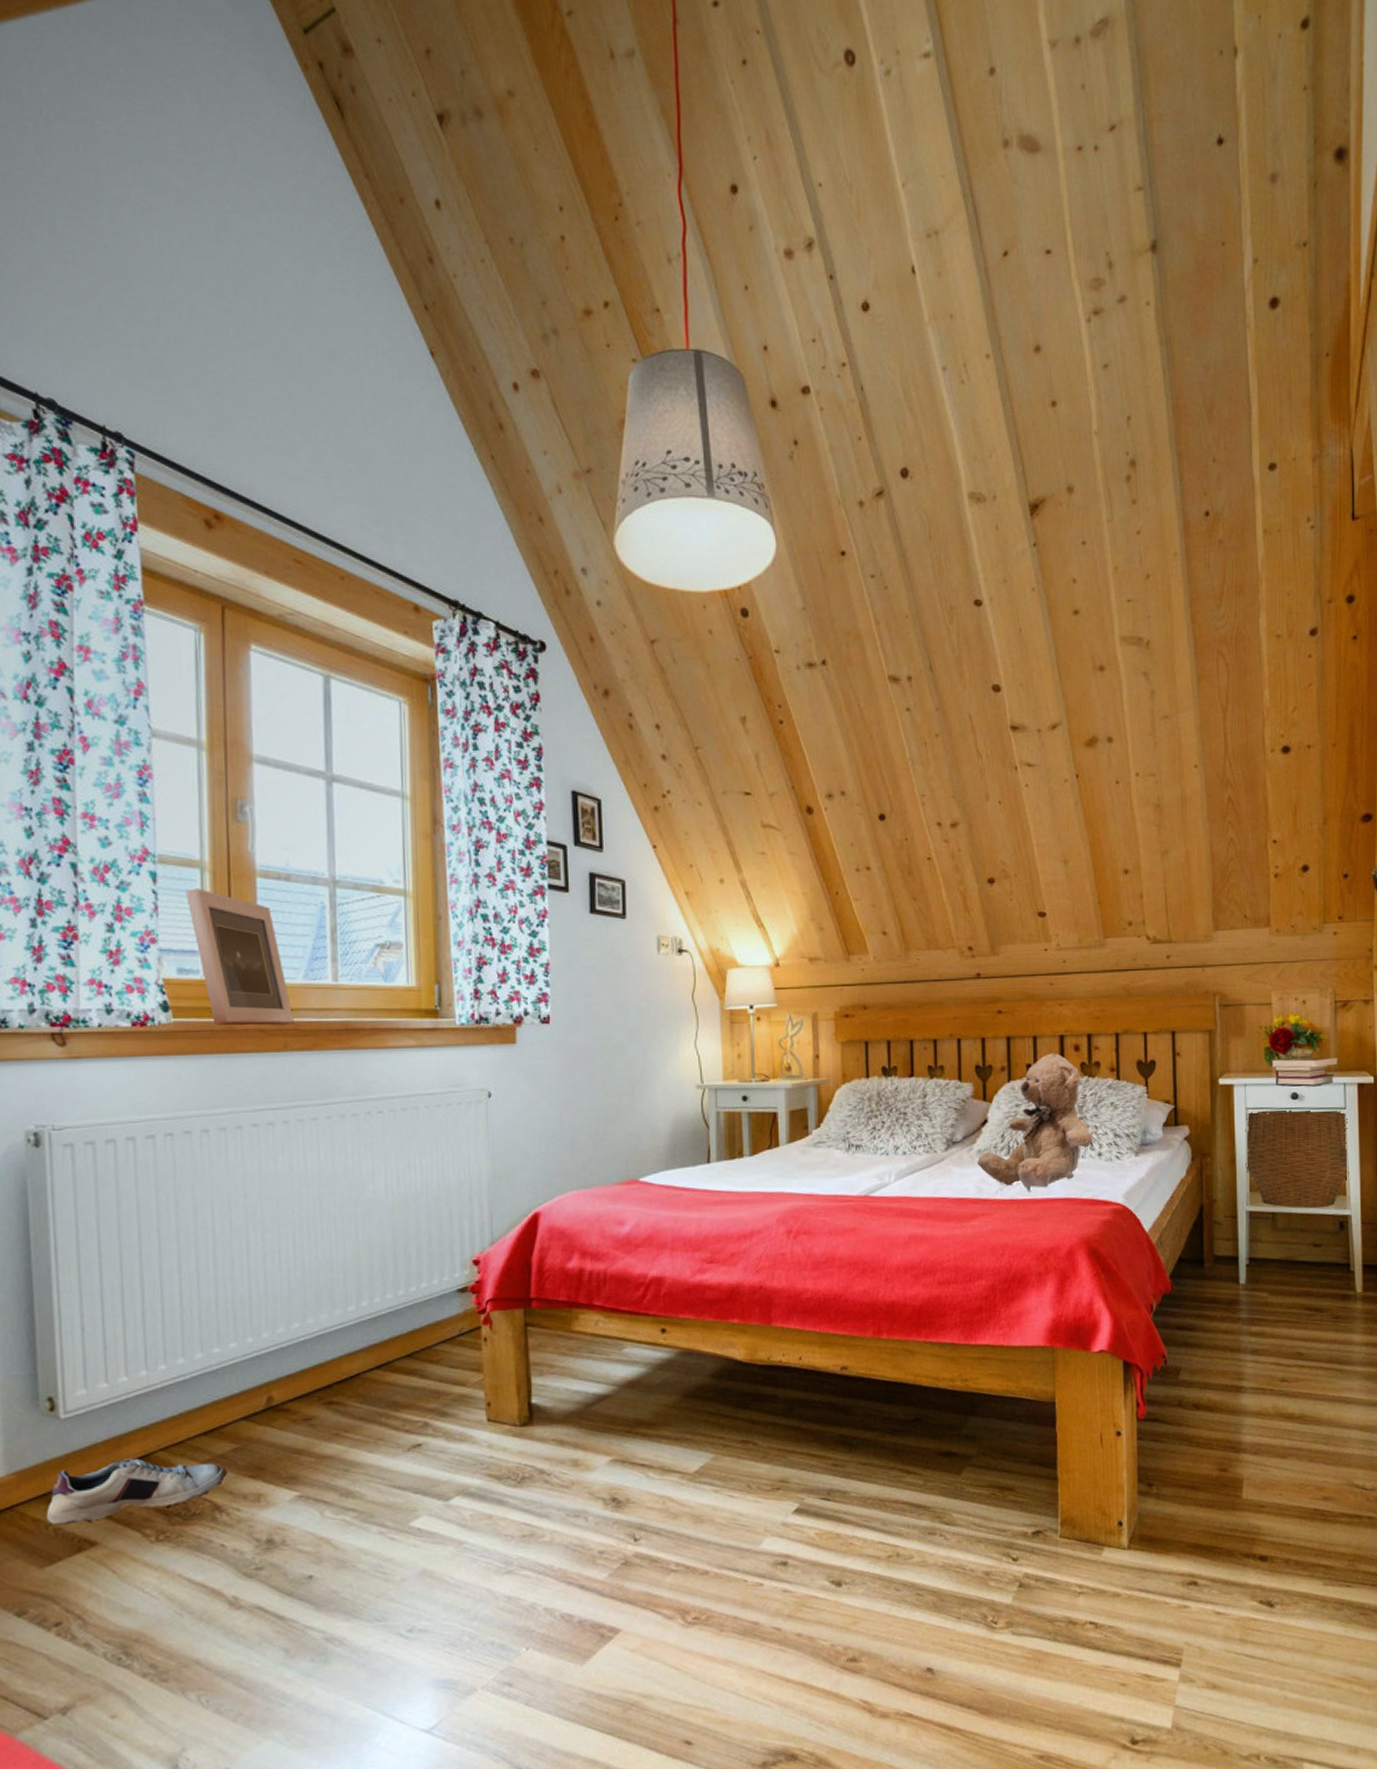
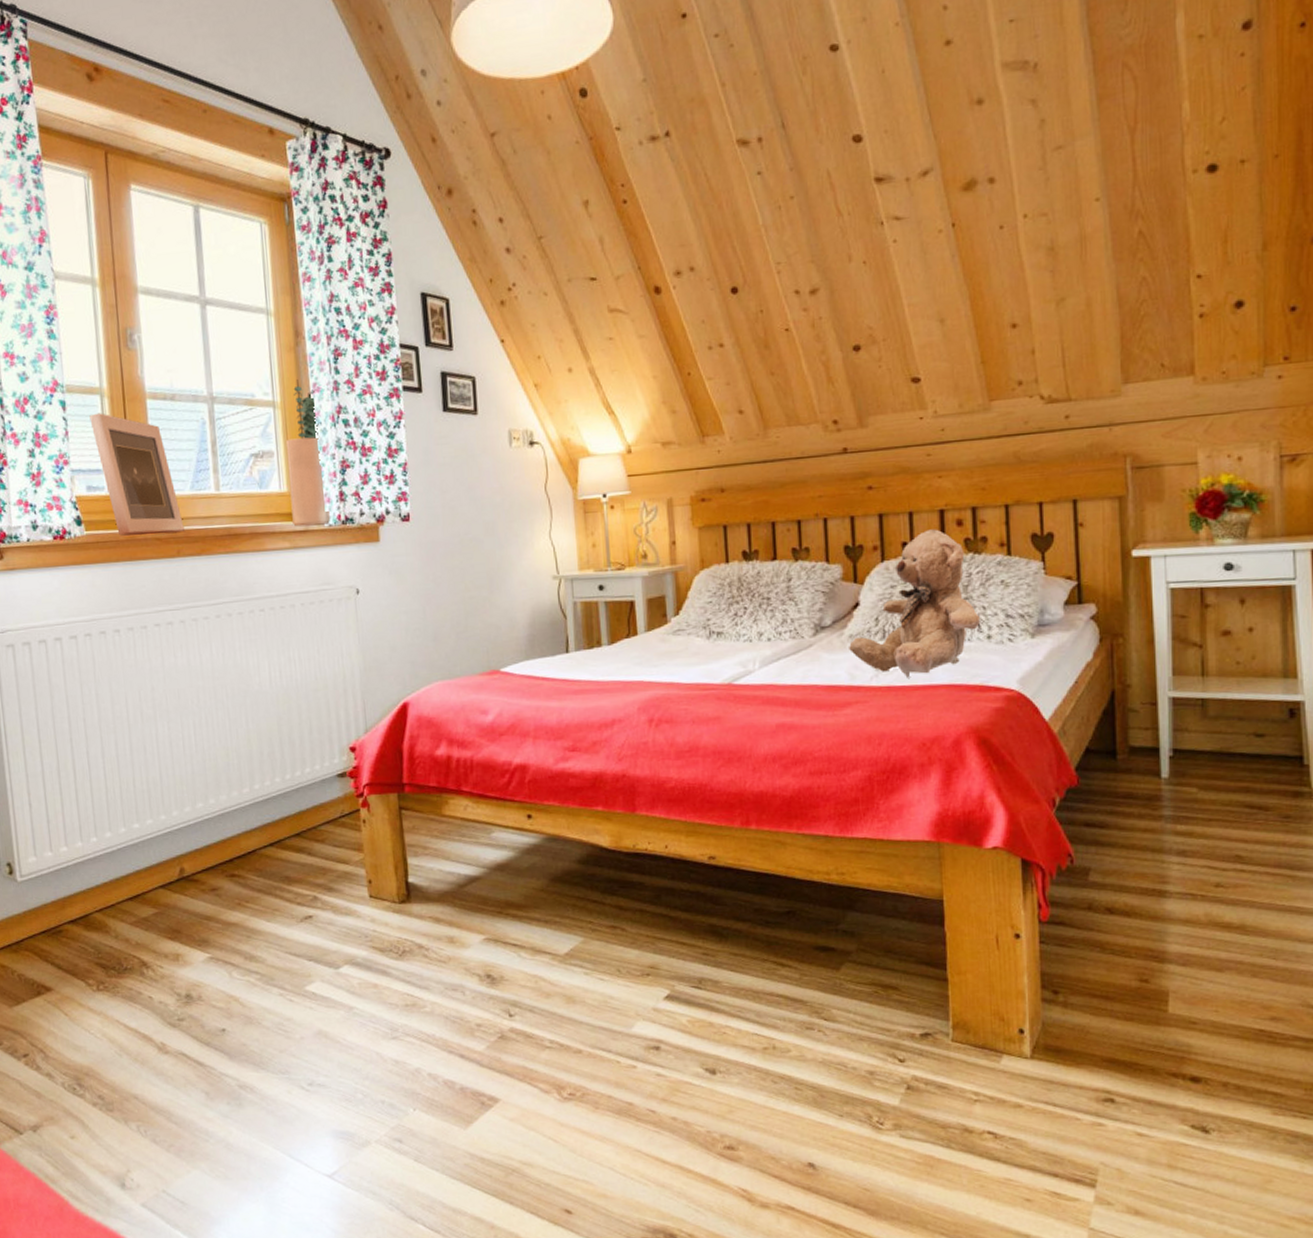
shoe: present [46,1458,228,1525] -> none [11,918,151,971]
vase: none [416,869,462,1024] -> present [285,379,330,527]
basket: present [1245,1110,1349,1208] -> none [1166,582,1301,694]
books: present [1271,1056,1338,1087] -> none [1198,520,1284,556]

